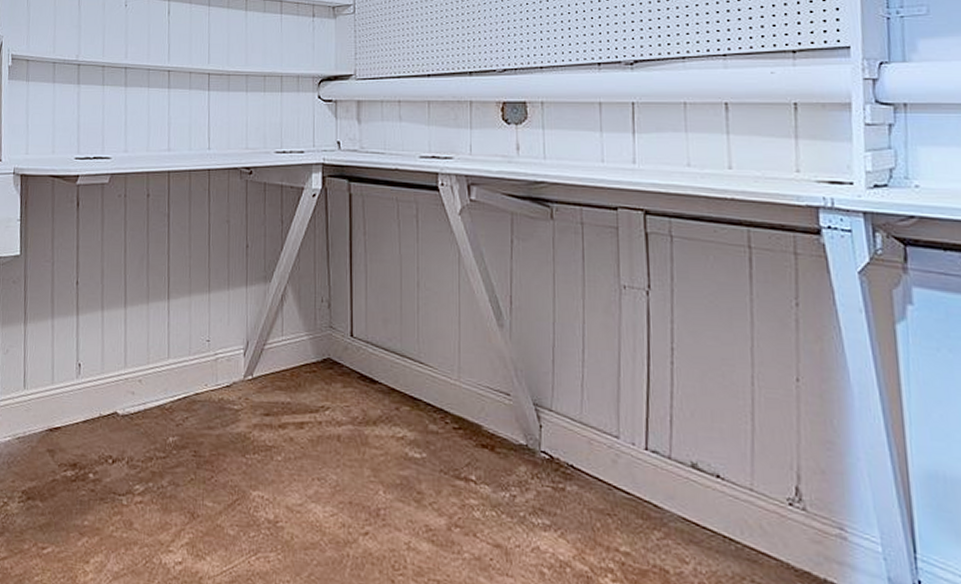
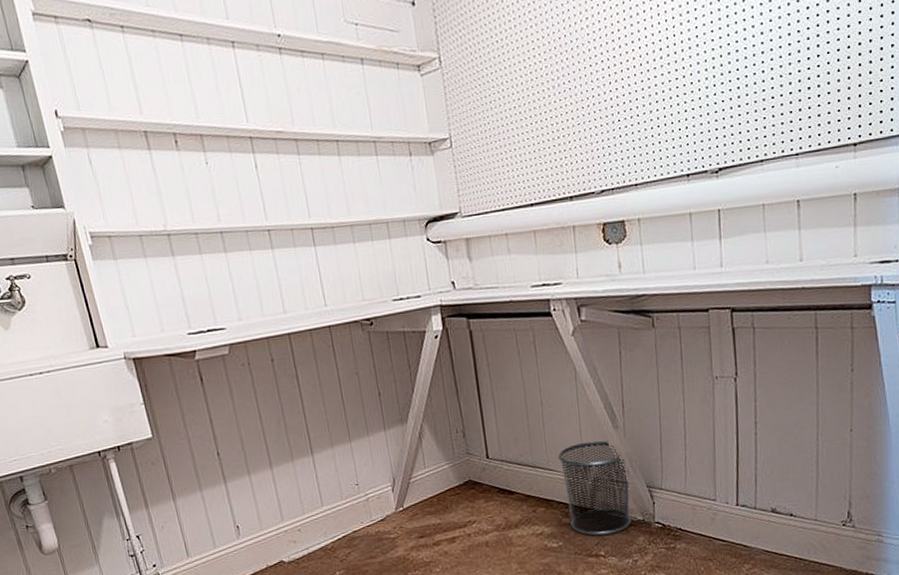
waste bin: none [430,337,514,456] -> present [557,440,632,536]

